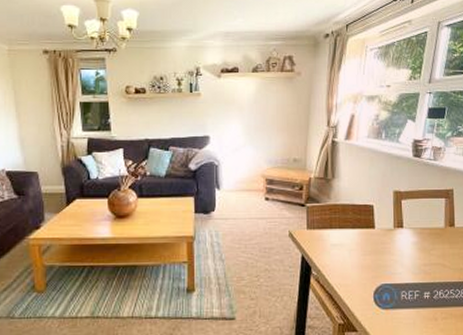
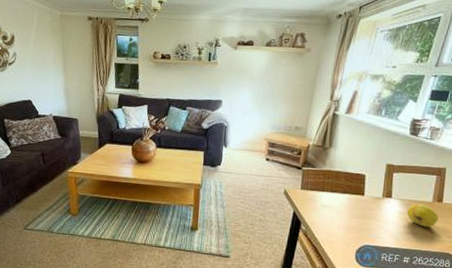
fruit: none [420,231,453,256] -> present [406,204,439,227]

